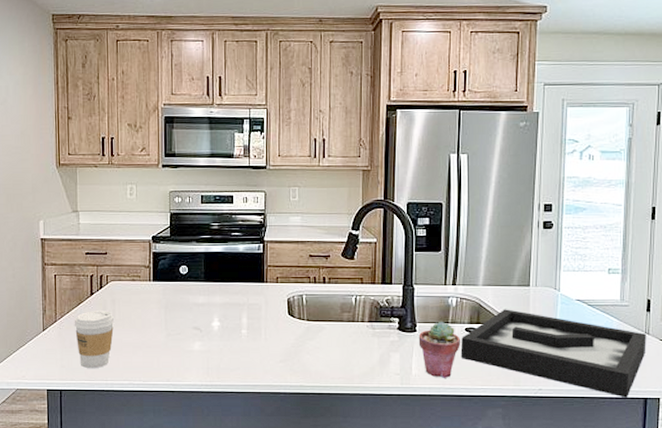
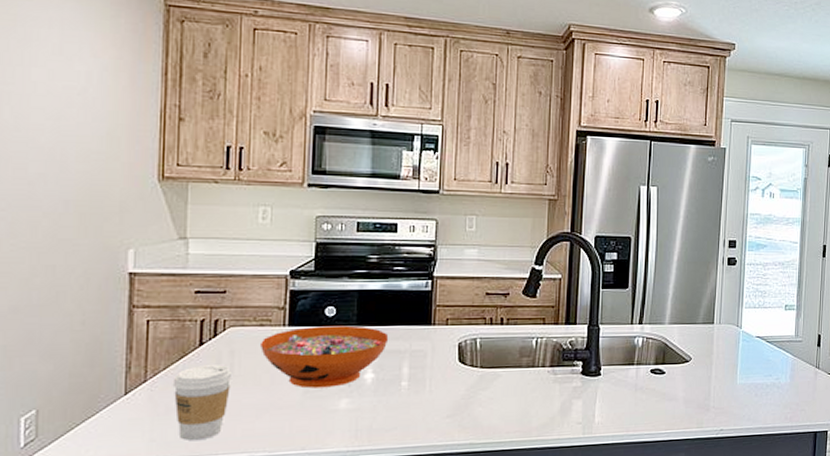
decorative bowl: none [133,282,230,332] -> present [261,325,389,389]
potted succulent: present [418,322,460,378] -> none [602,364,645,424]
decorative tray: present [460,309,646,398] -> none [645,348,817,433]

